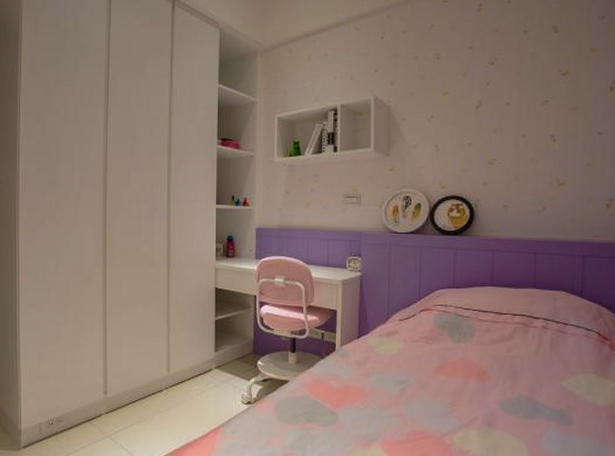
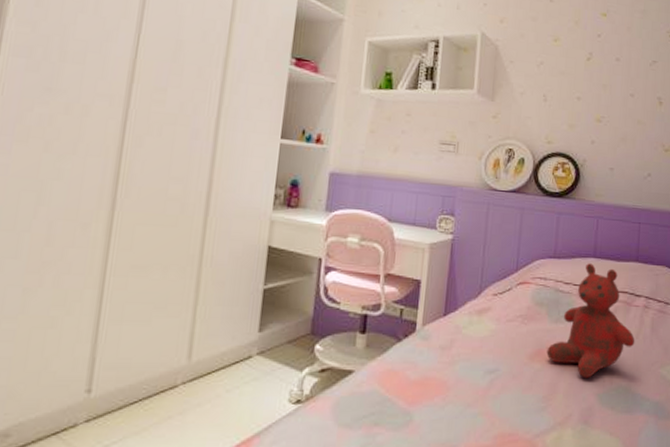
teddy bear: none [450,291,535,389] -> present [546,263,635,378]

